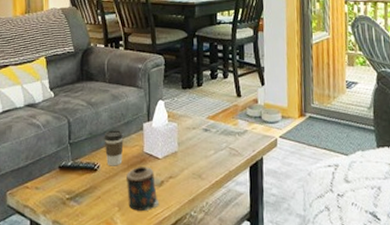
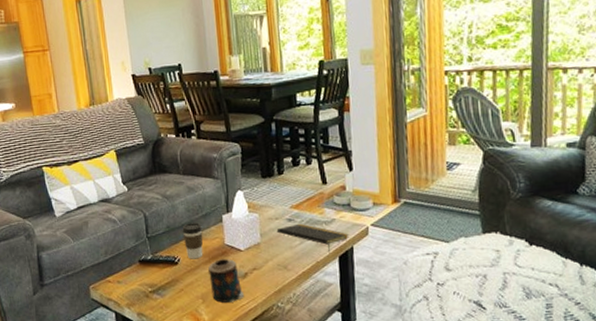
notepad: none [193,133,260,163] -> present [276,223,349,253]

